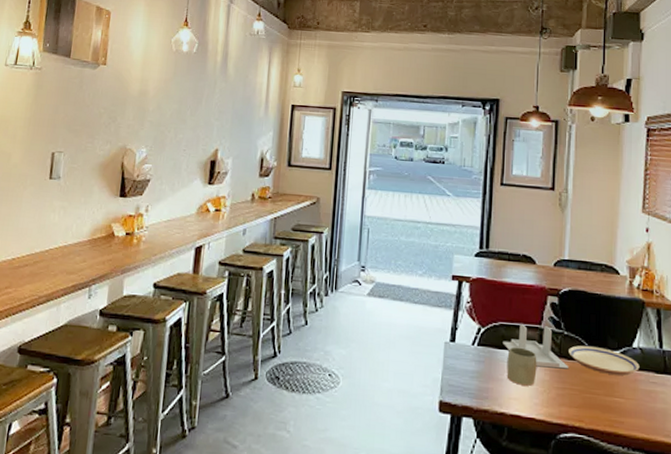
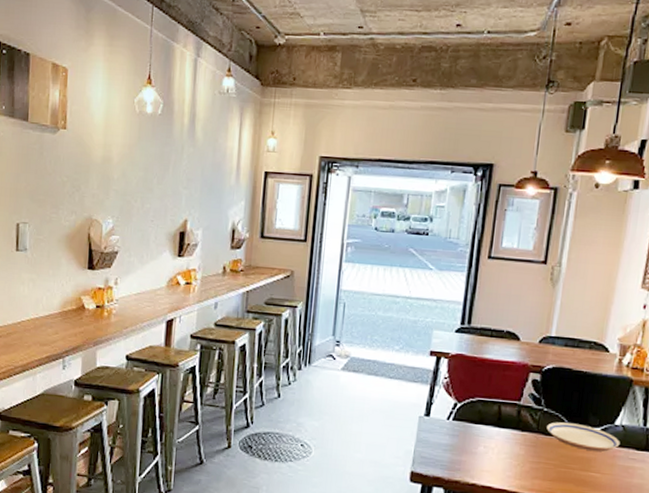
napkin holder: present [503,324,568,369] -> none [479,400,545,445]
mug: present [507,347,537,386] -> none [480,422,514,460]

